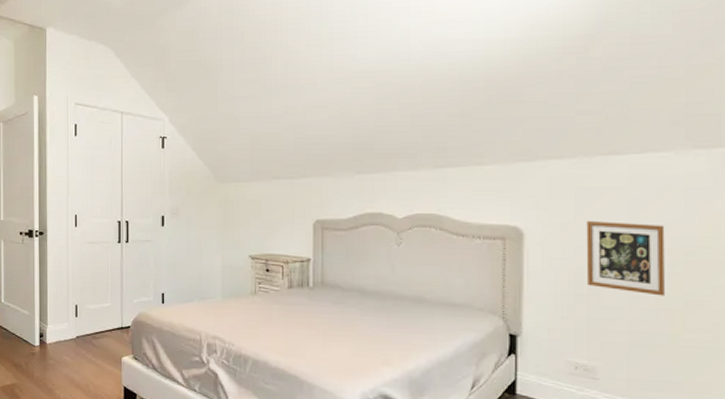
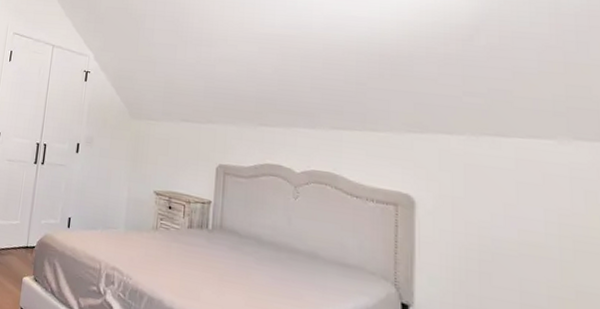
picture frame: present [586,221,665,296] -> none [475,197,555,283]

